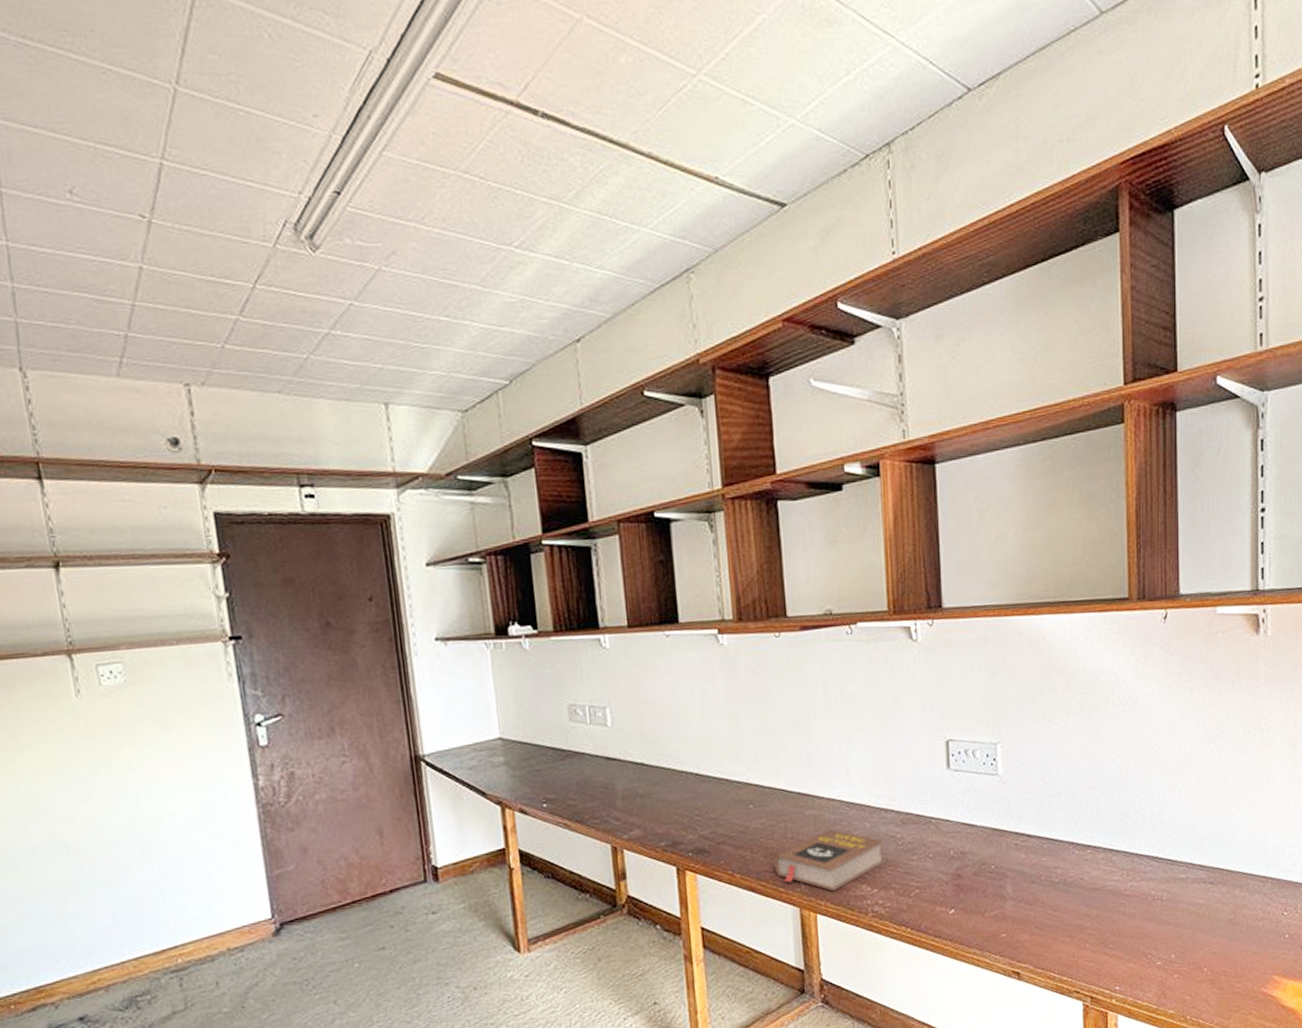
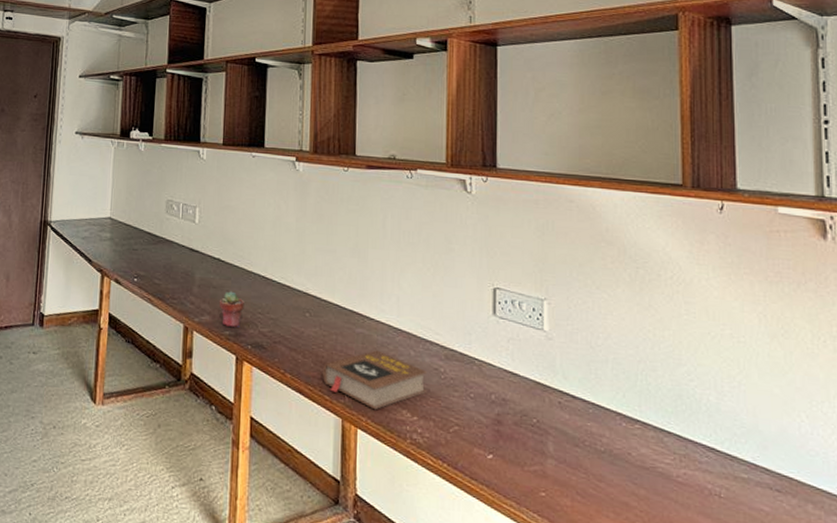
potted succulent: none [648,797,679,837] -> present [219,291,244,327]

